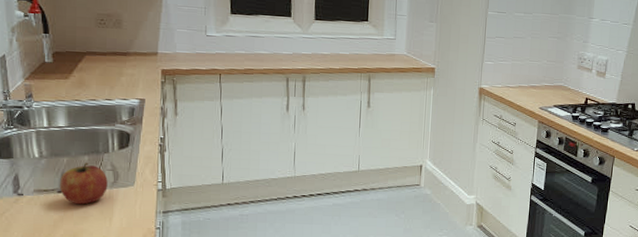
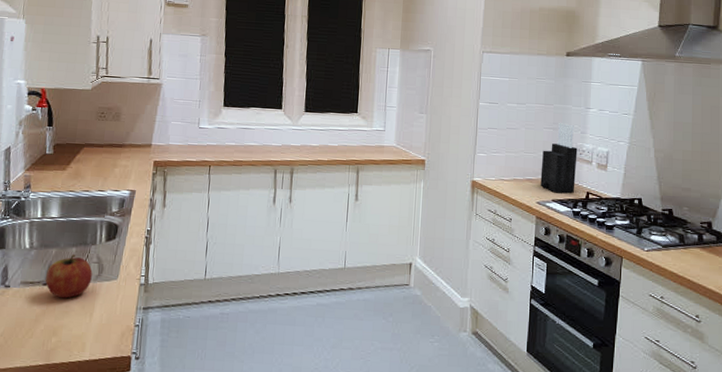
knife block: none [543,31,579,99] -> present [540,122,578,193]

